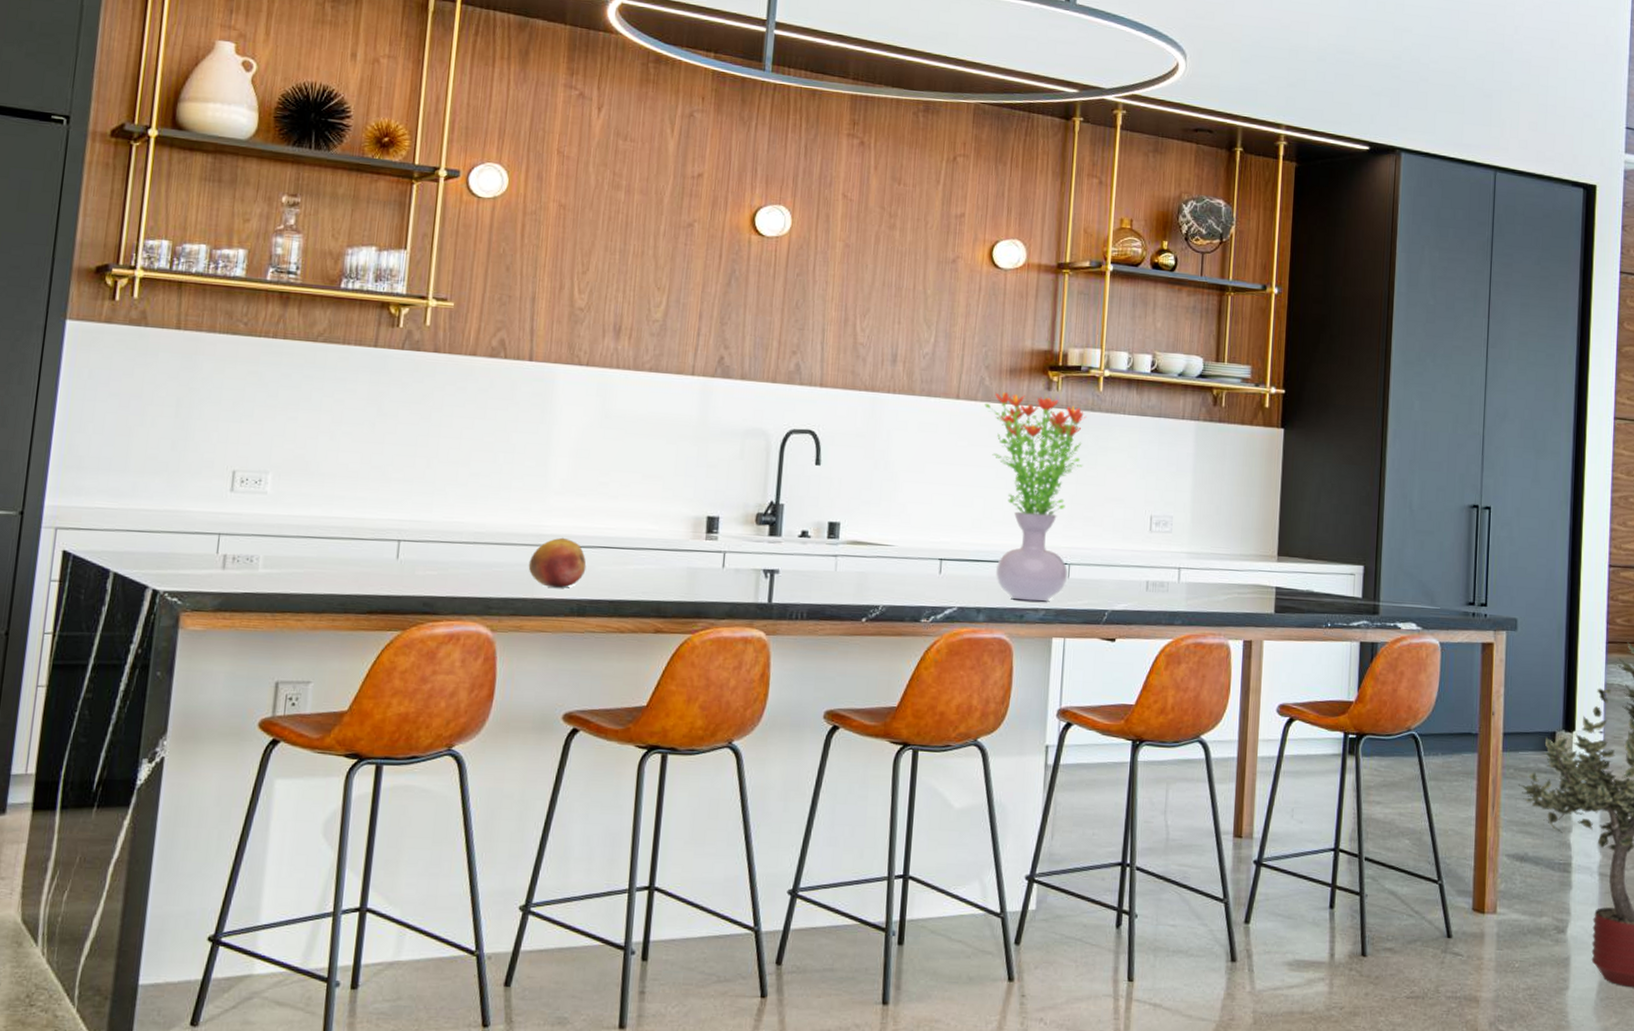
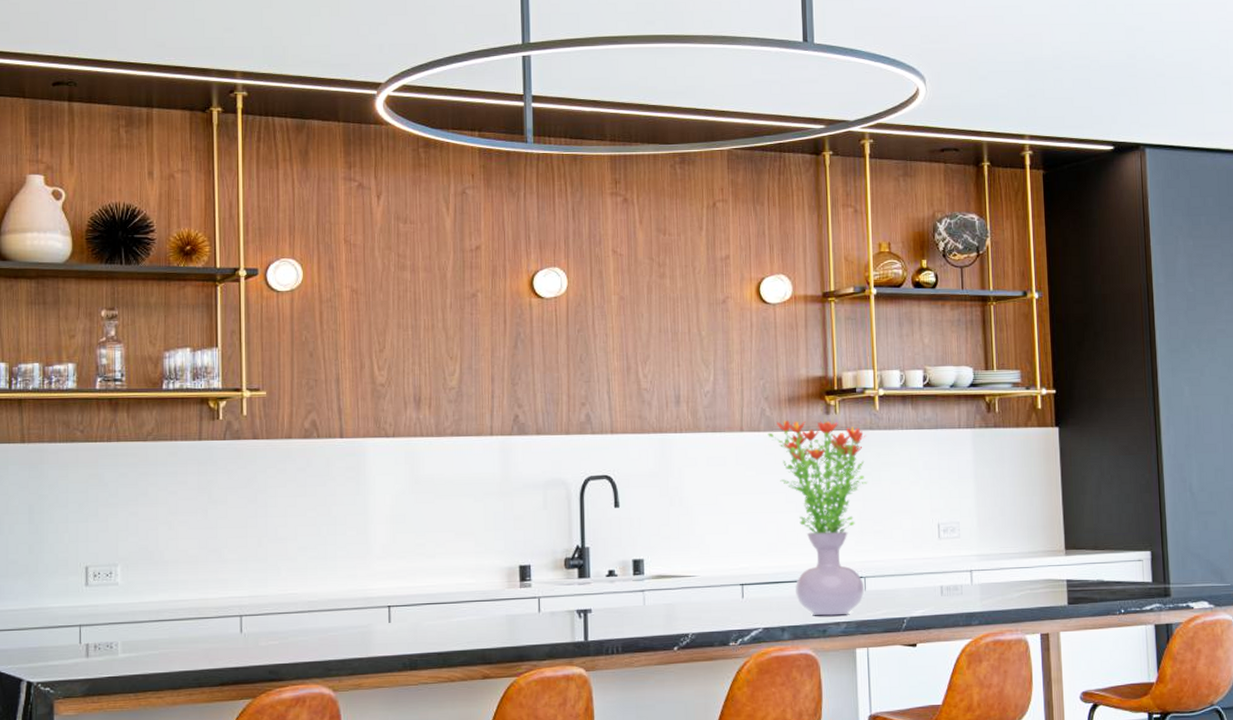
fruit: present [528,537,587,588] -> none [360,598,413,646]

